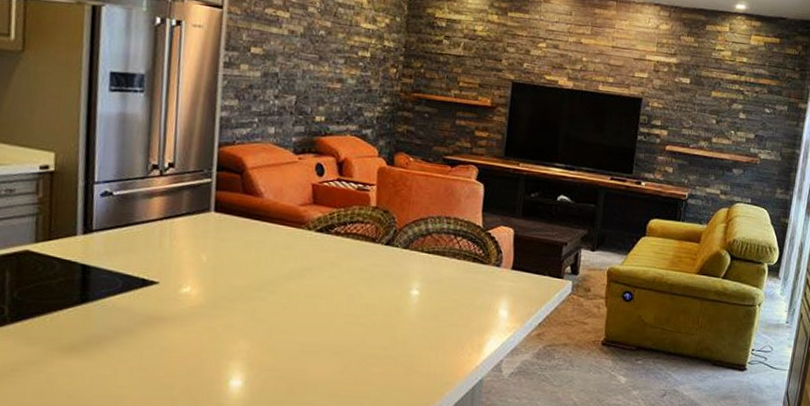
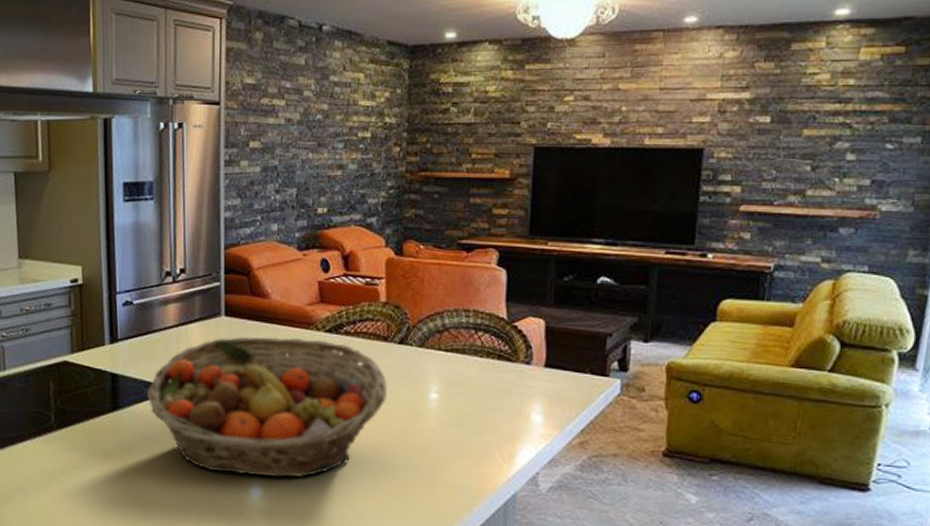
fruit basket: none [121,232,373,370] -> present [146,336,387,478]

